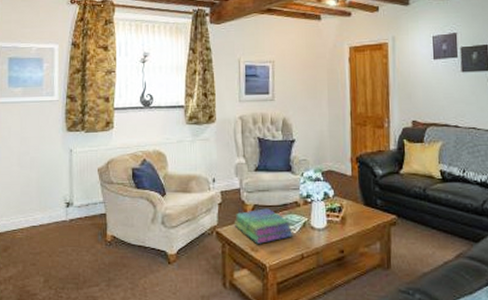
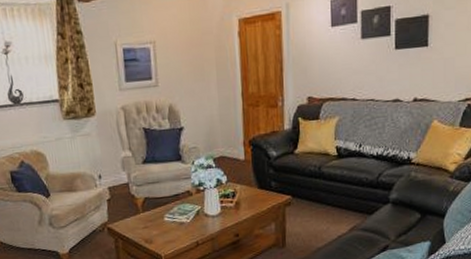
stack of books: present [234,208,293,244] -> none [125,200,187,236]

